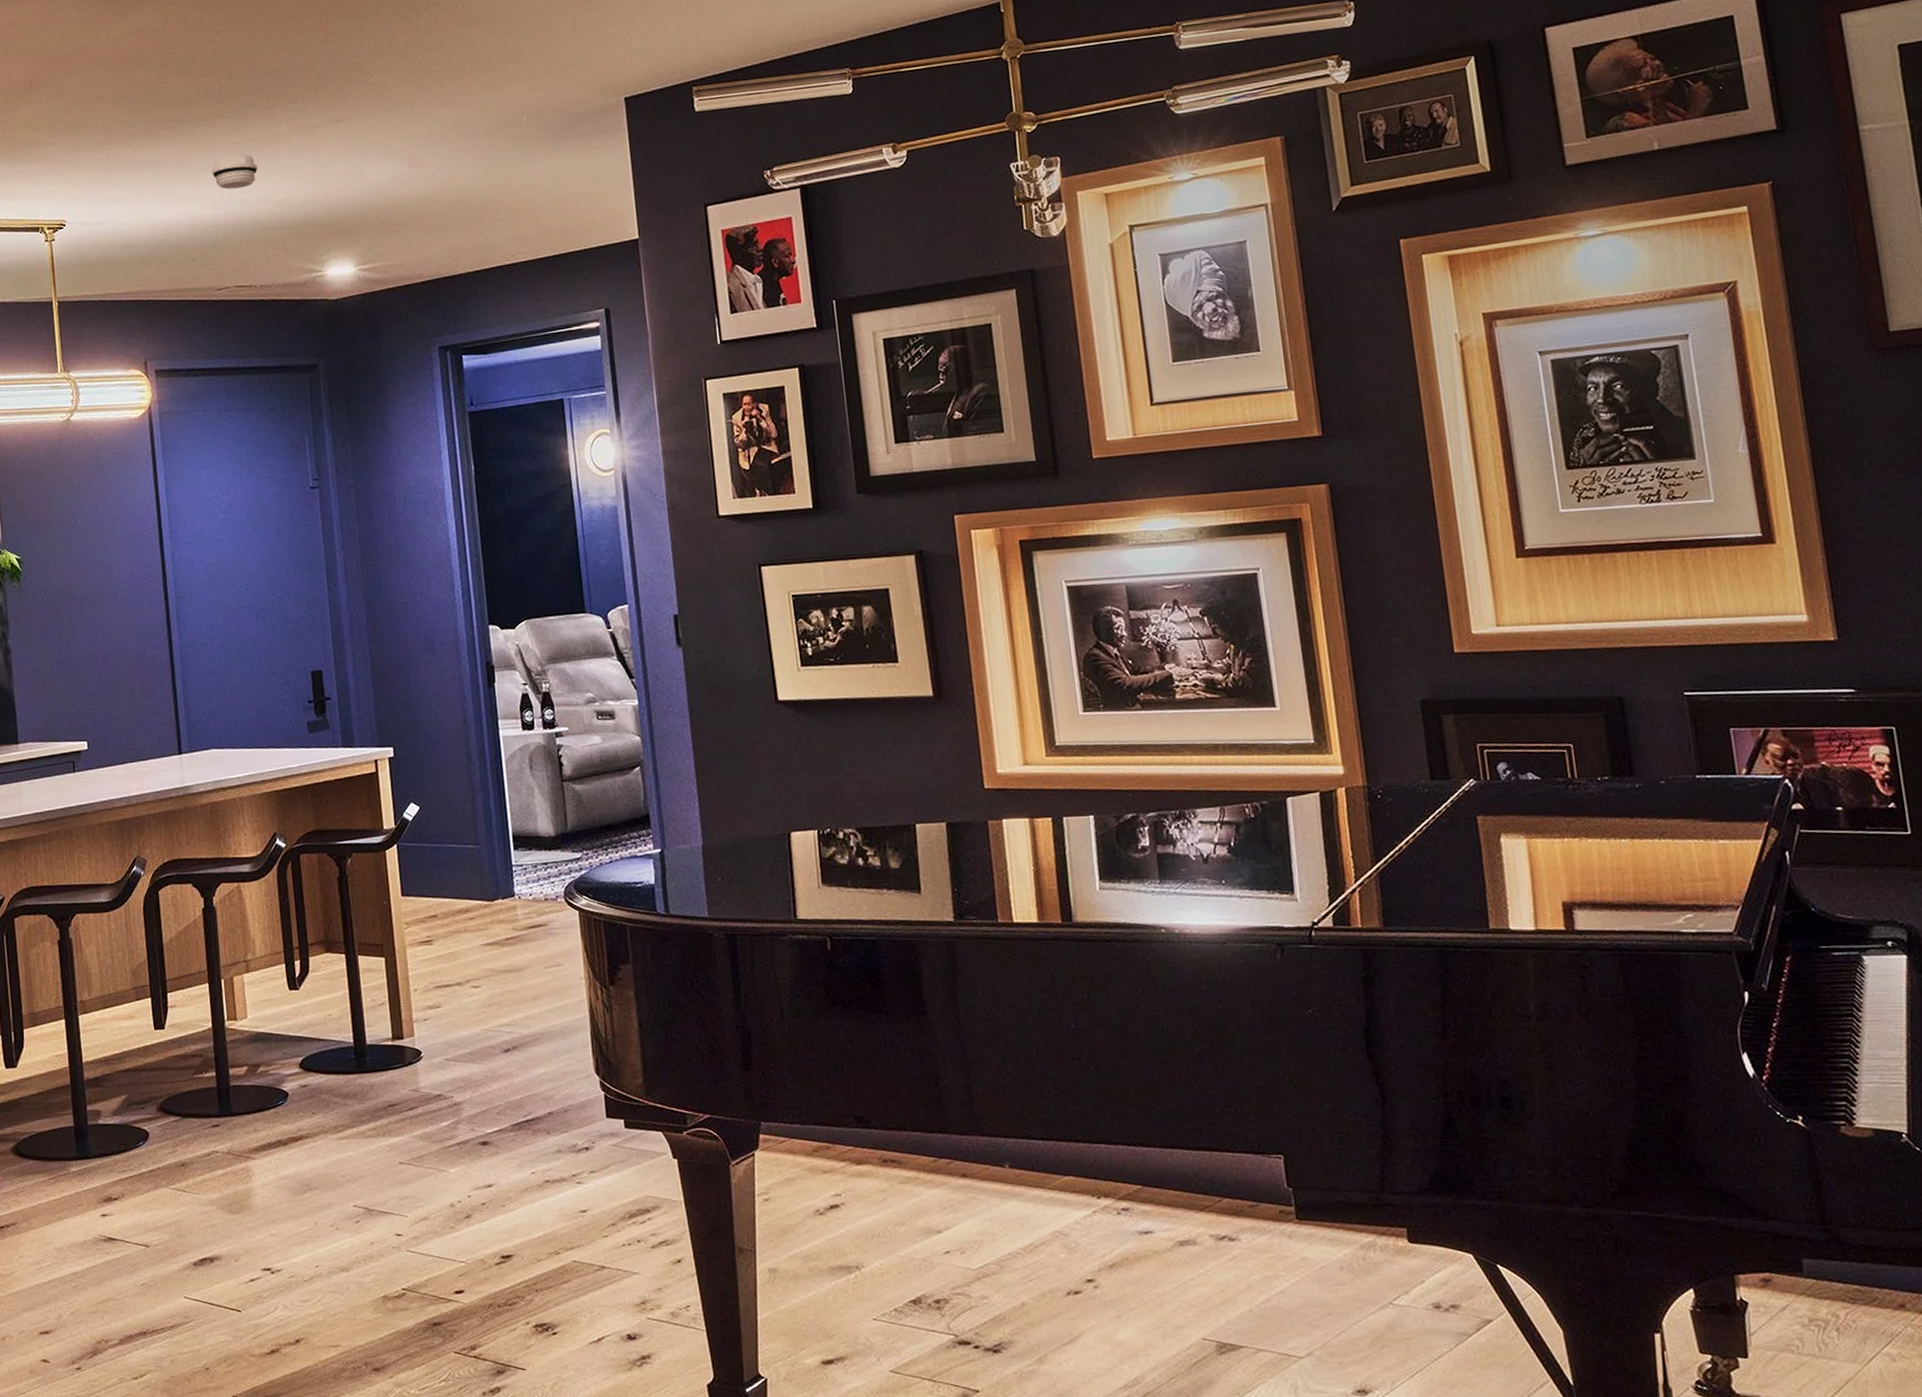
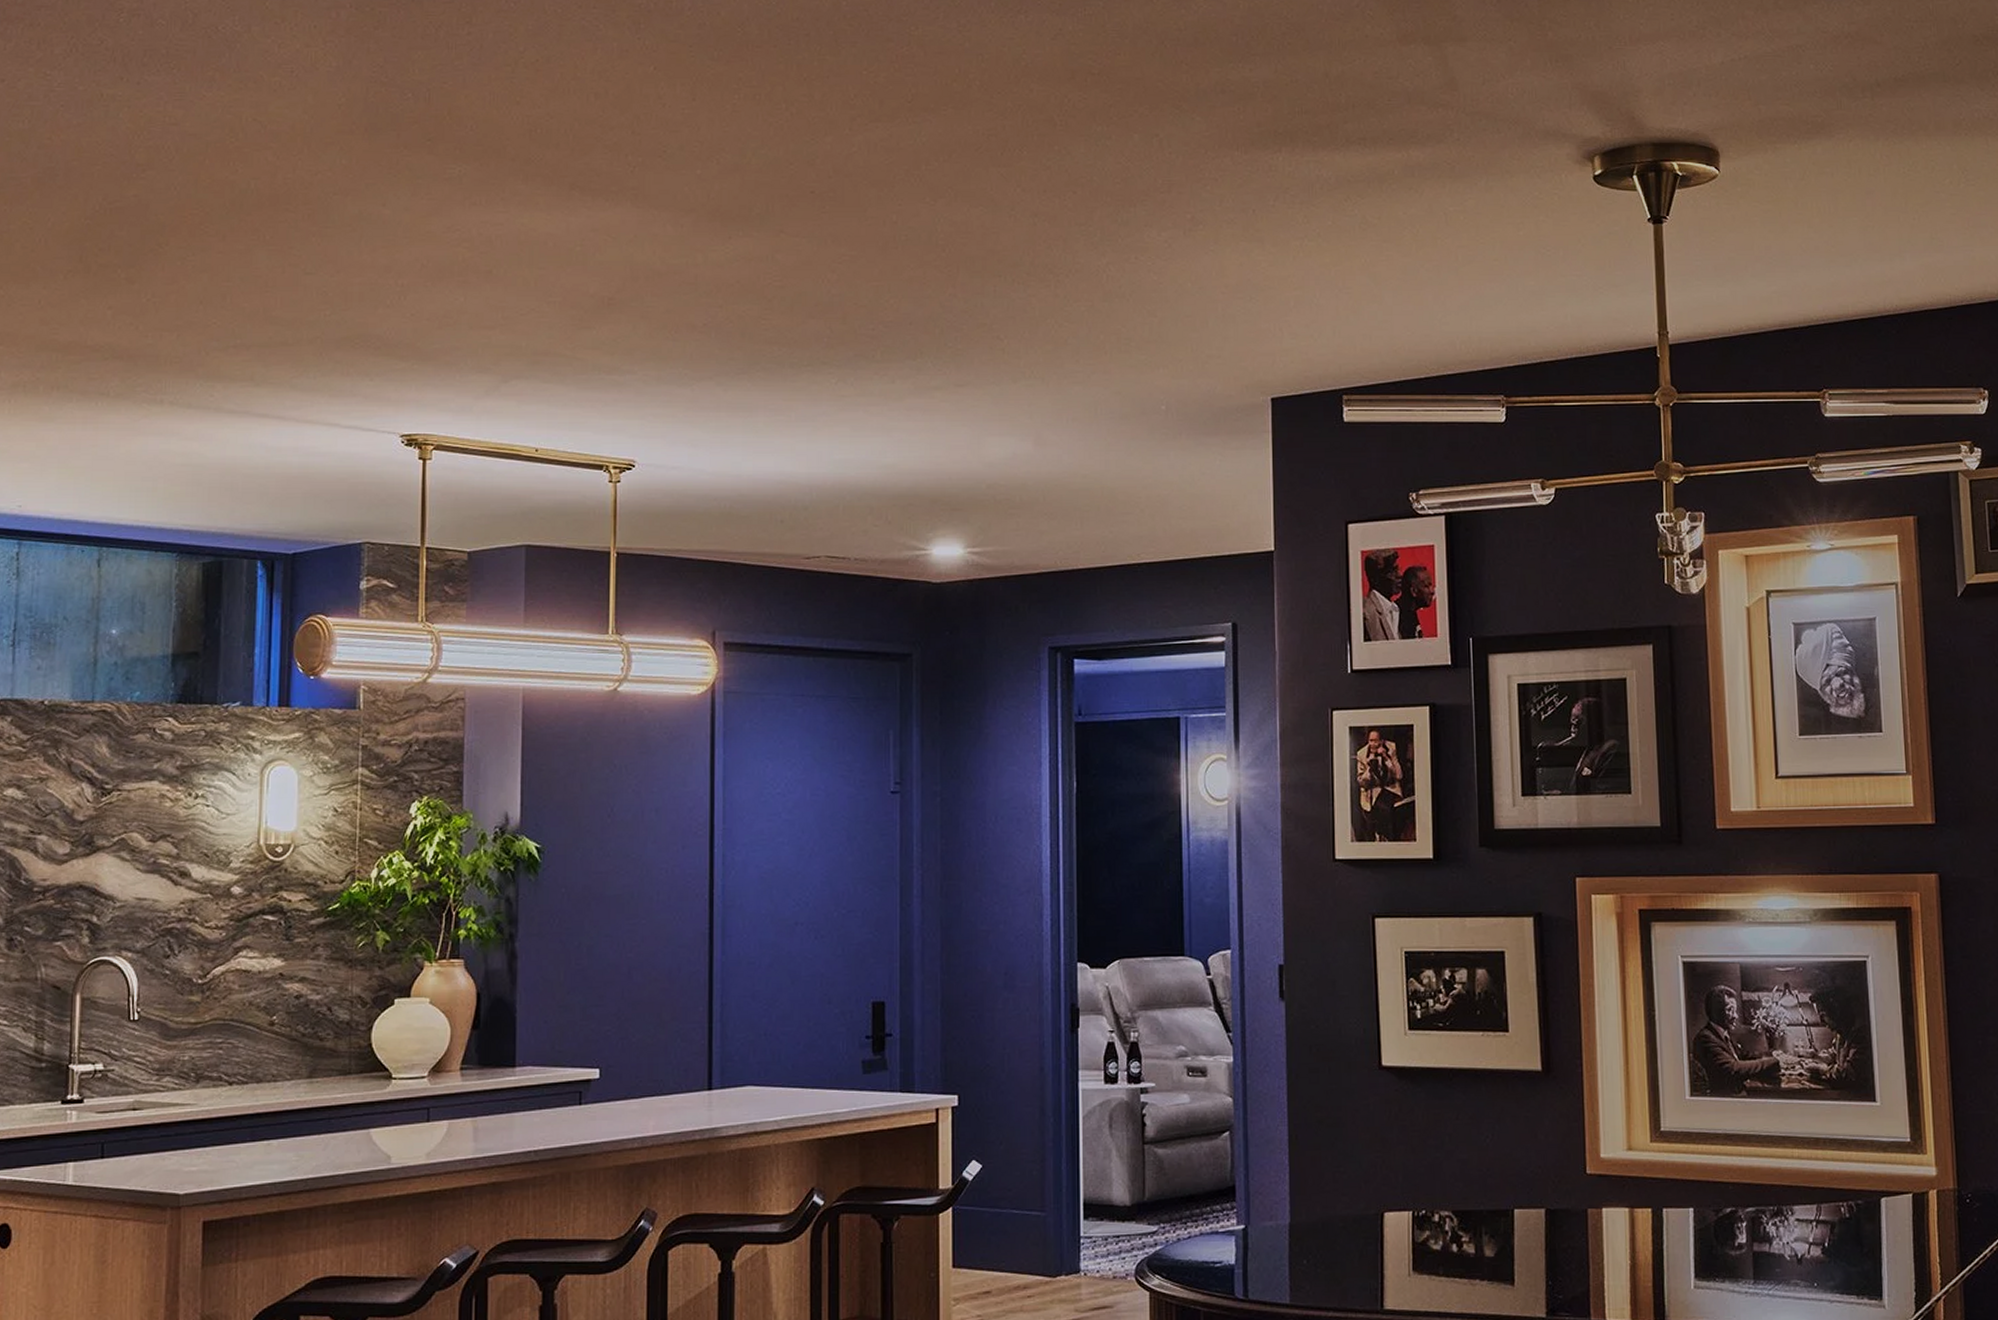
smoke detector: present [212,154,258,190] -> none [812,409,864,447]

